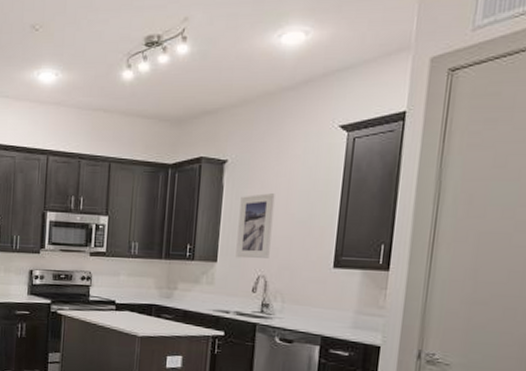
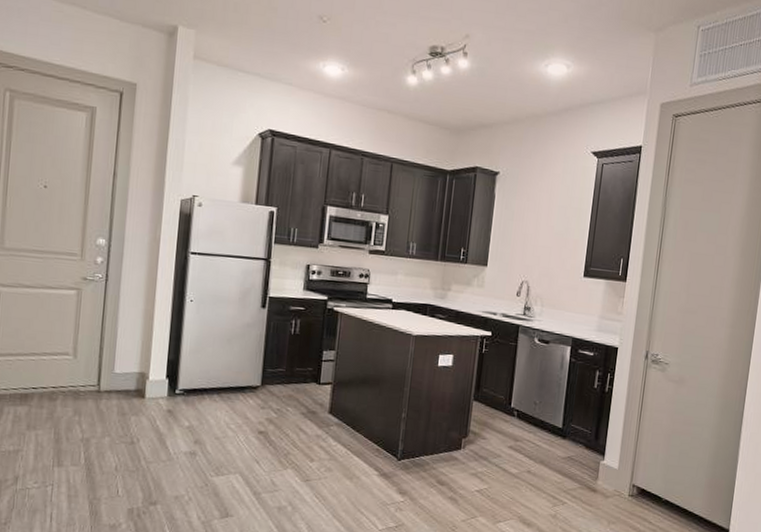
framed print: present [236,193,275,259] -> none [503,206,539,265]

